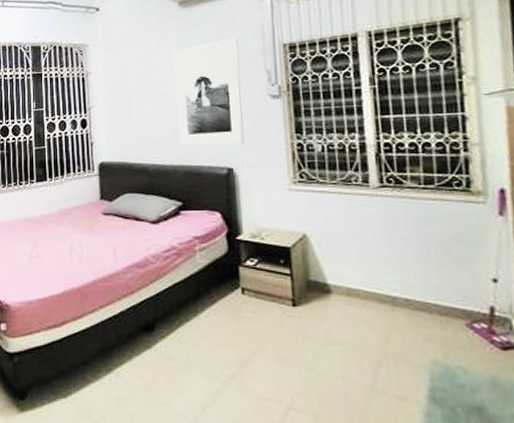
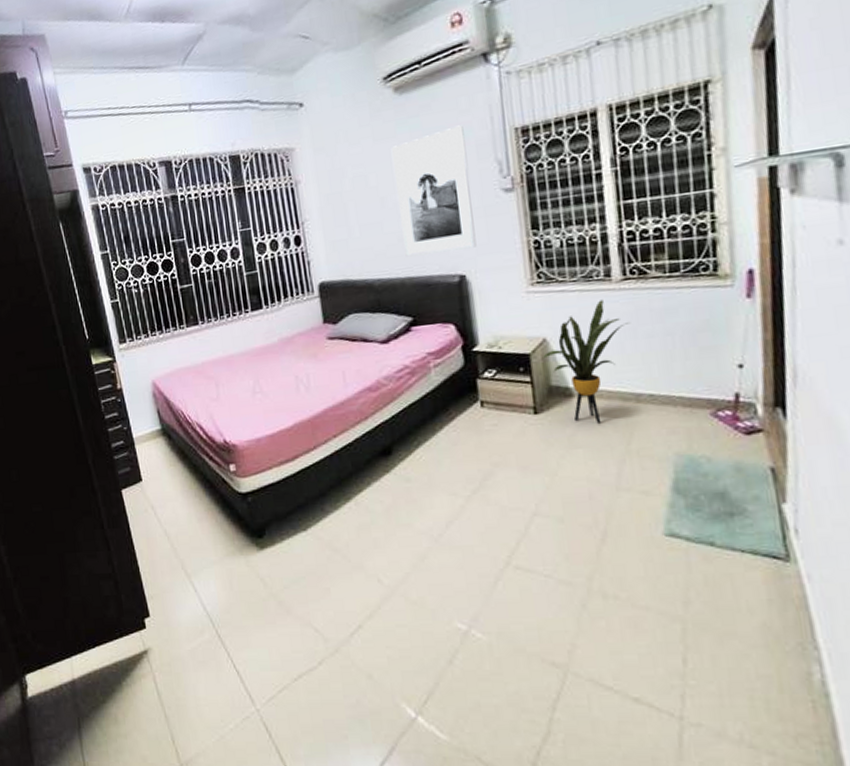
house plant: none [301,203,386,322] -> present [541,299,629,423]

